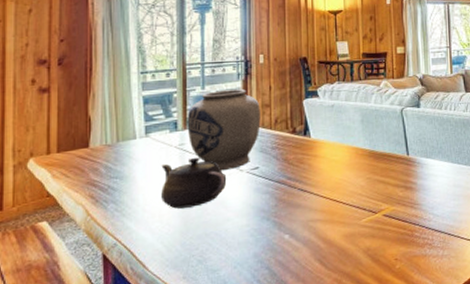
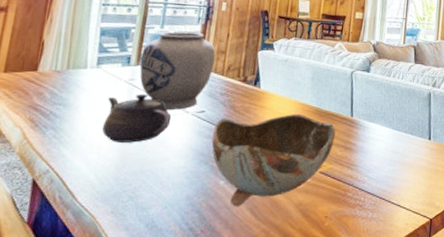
bowl: none [270,159,394,260] -> present [211,114,336,207]

